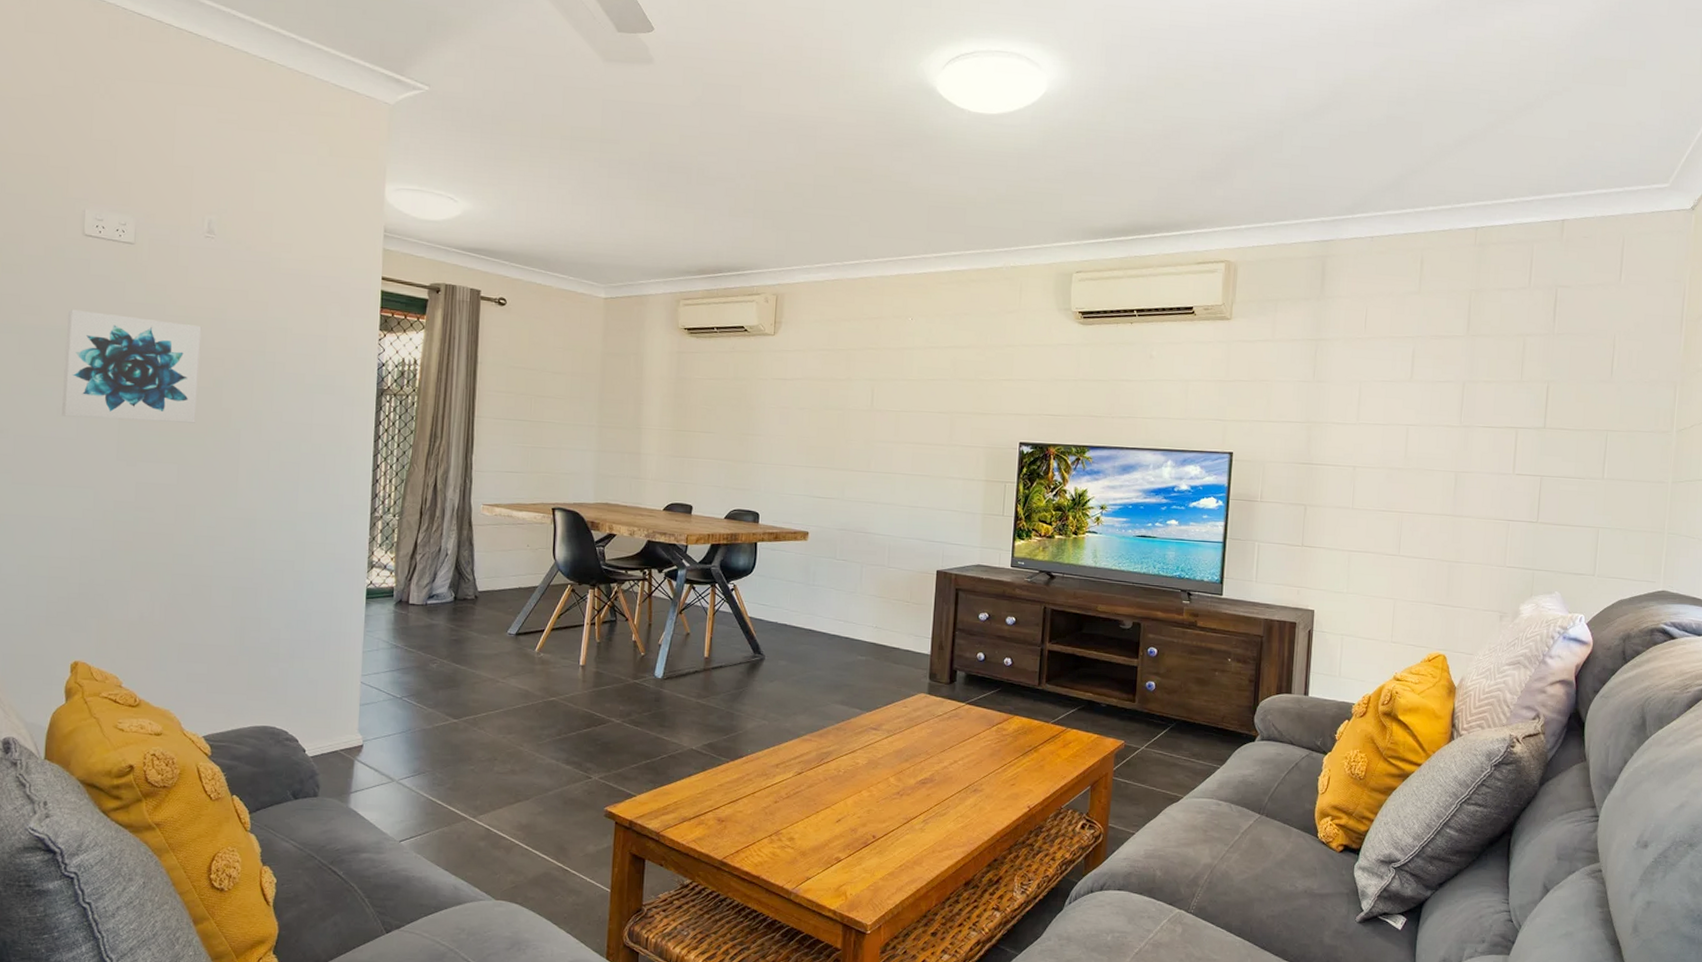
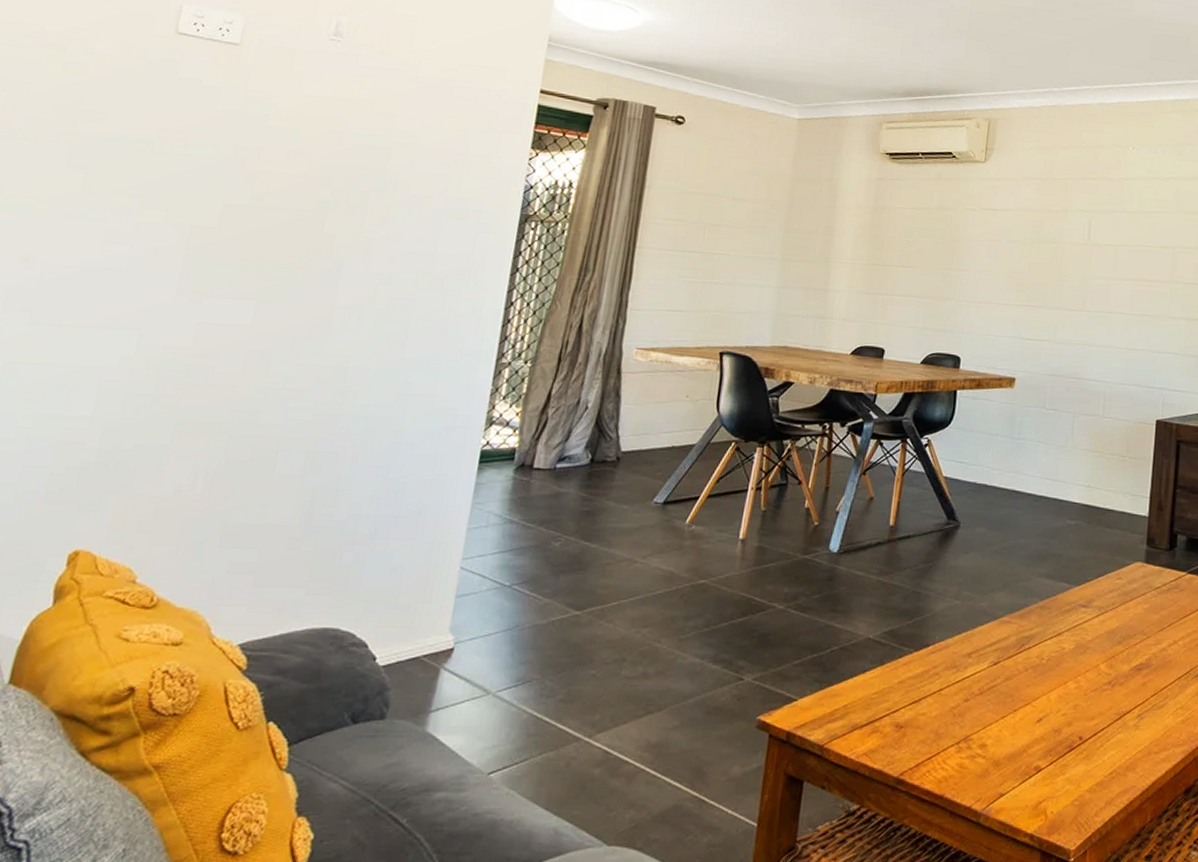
wall art: present [62,309,202,423] -> none [111,116,311,252]

